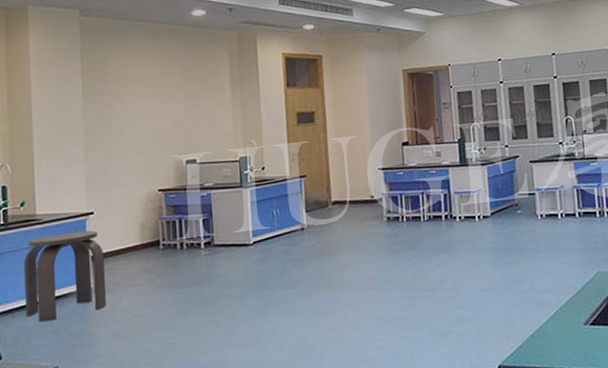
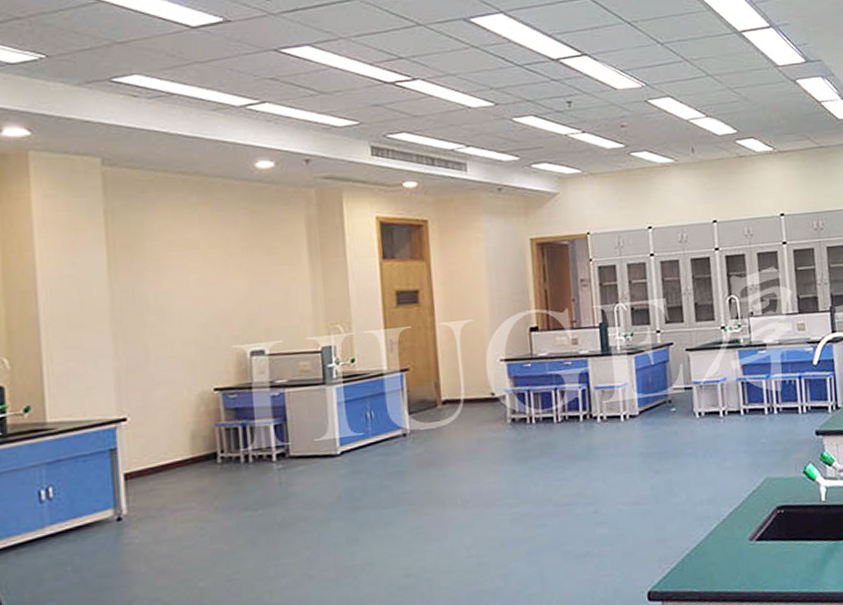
stool: present [24,230,107,322] -> none [31,441,147,560]

